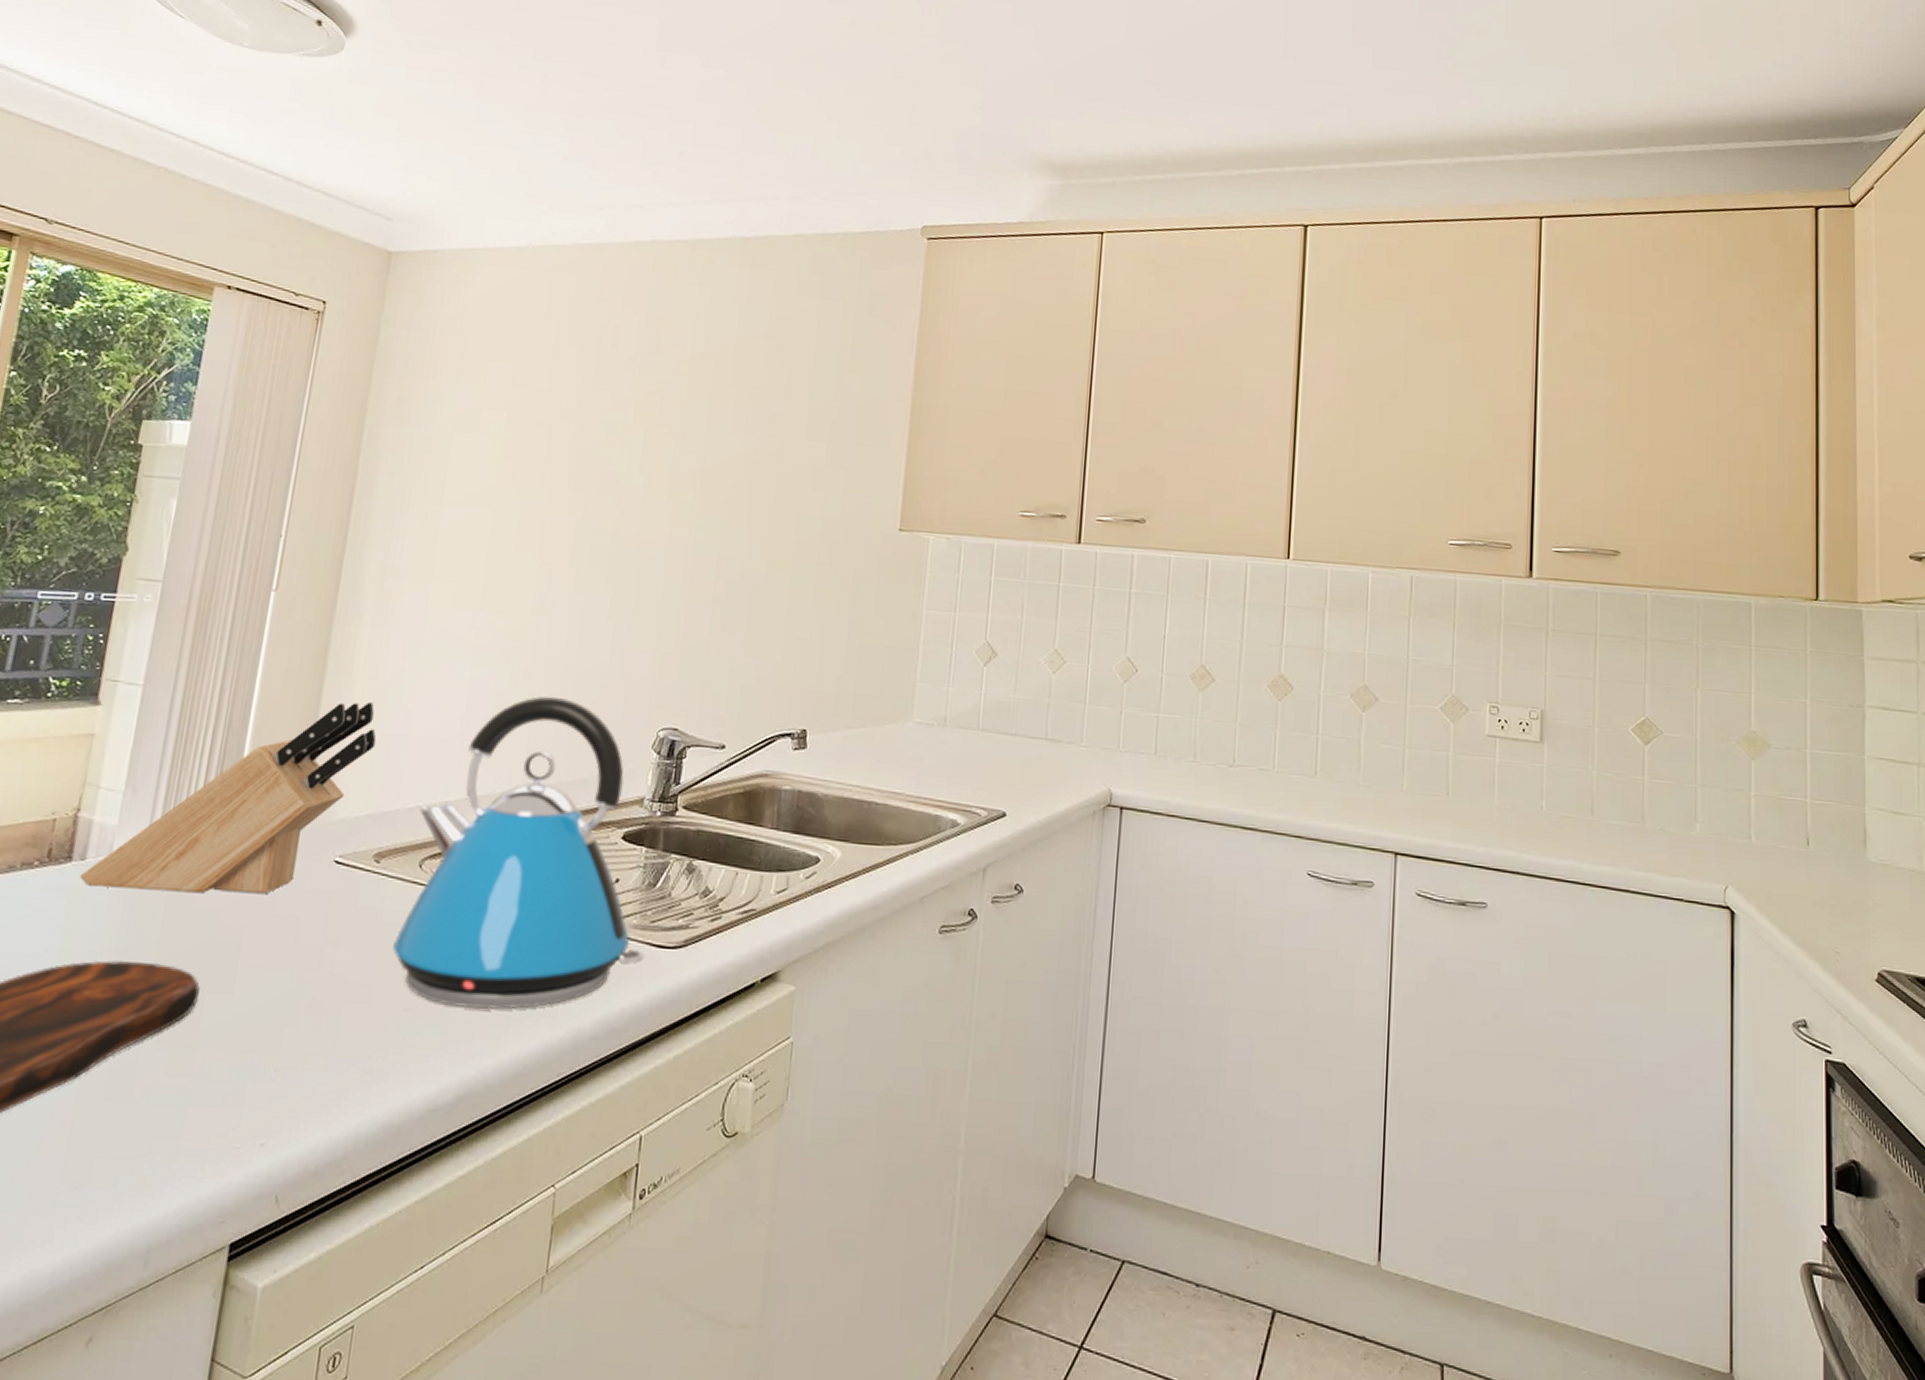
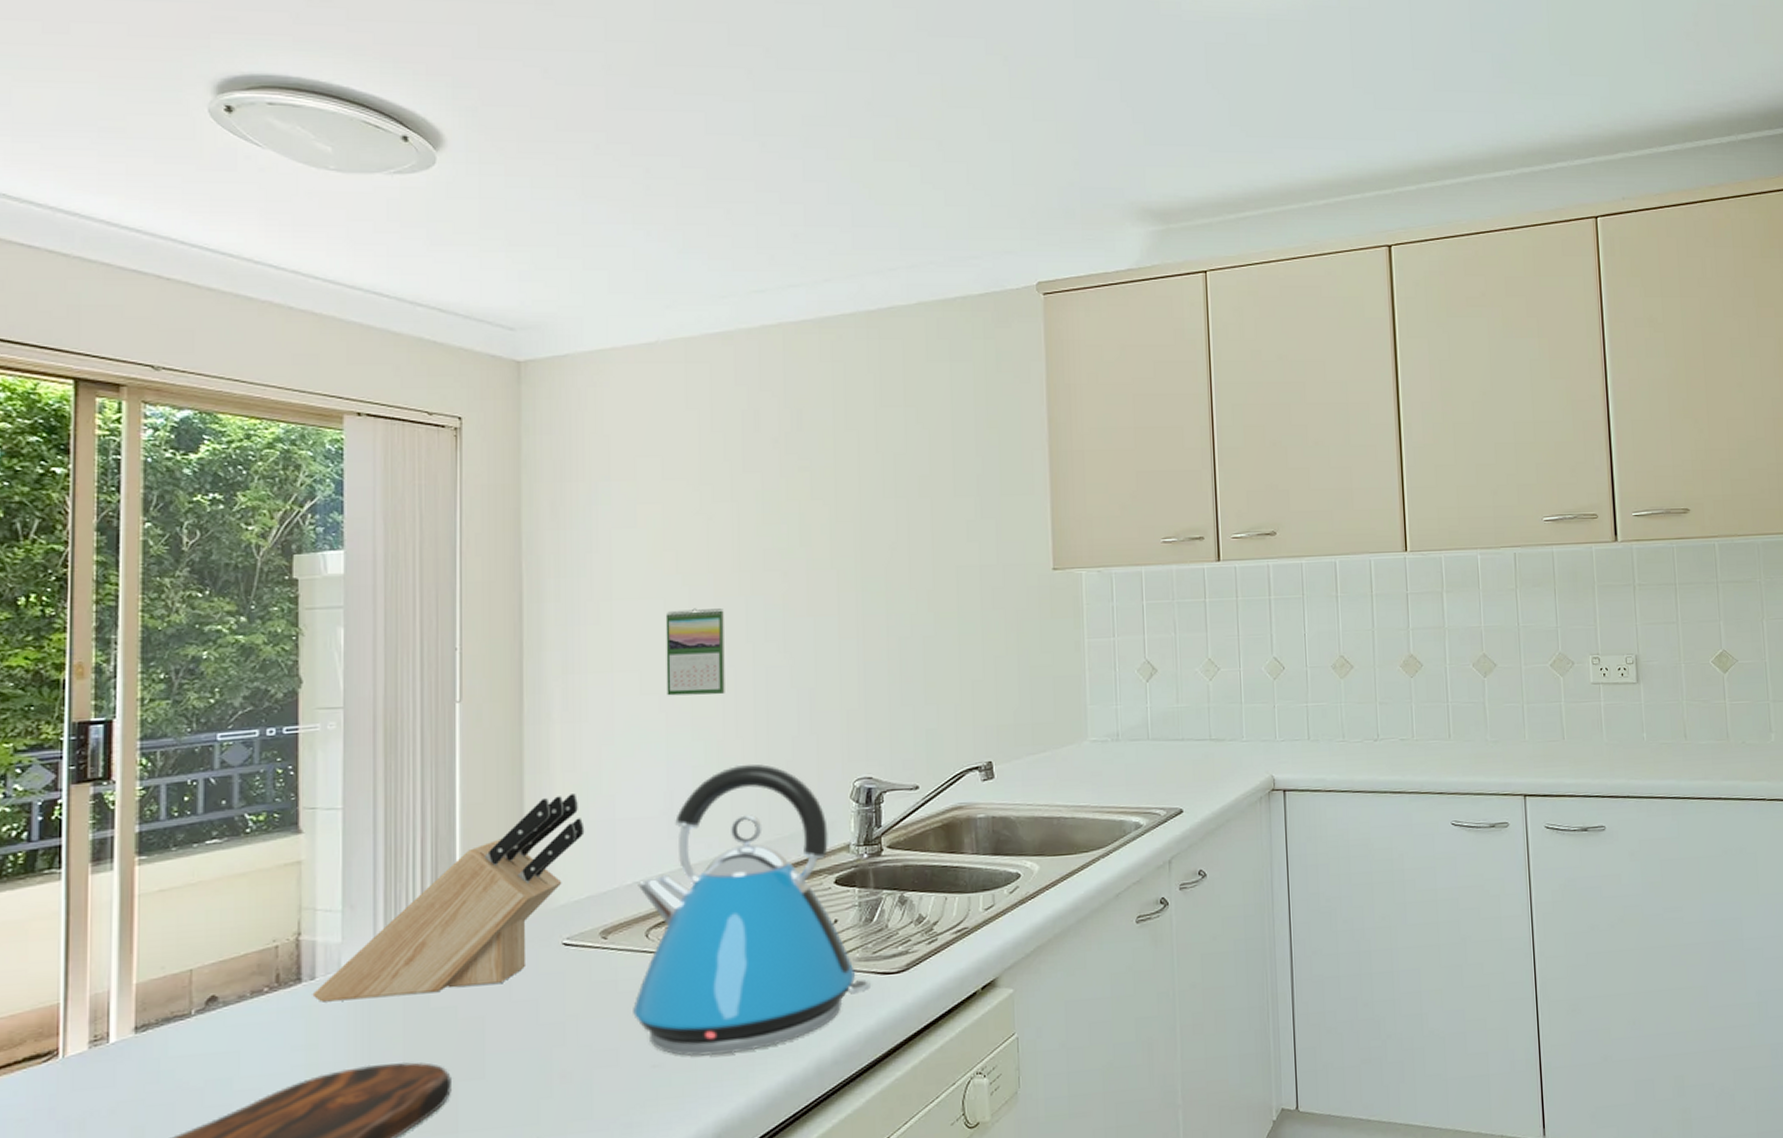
calendar: none [481,523,552,619] -> present [665,608,725,696]

